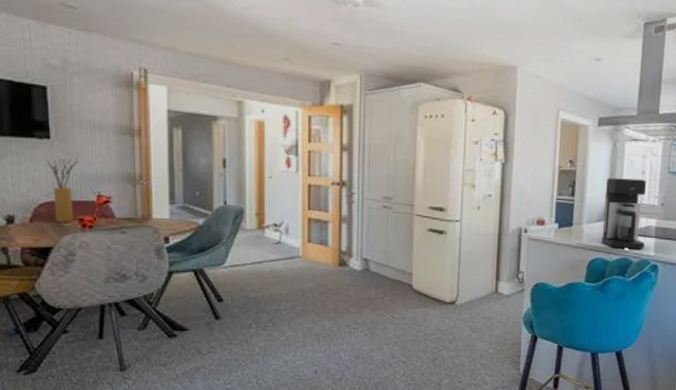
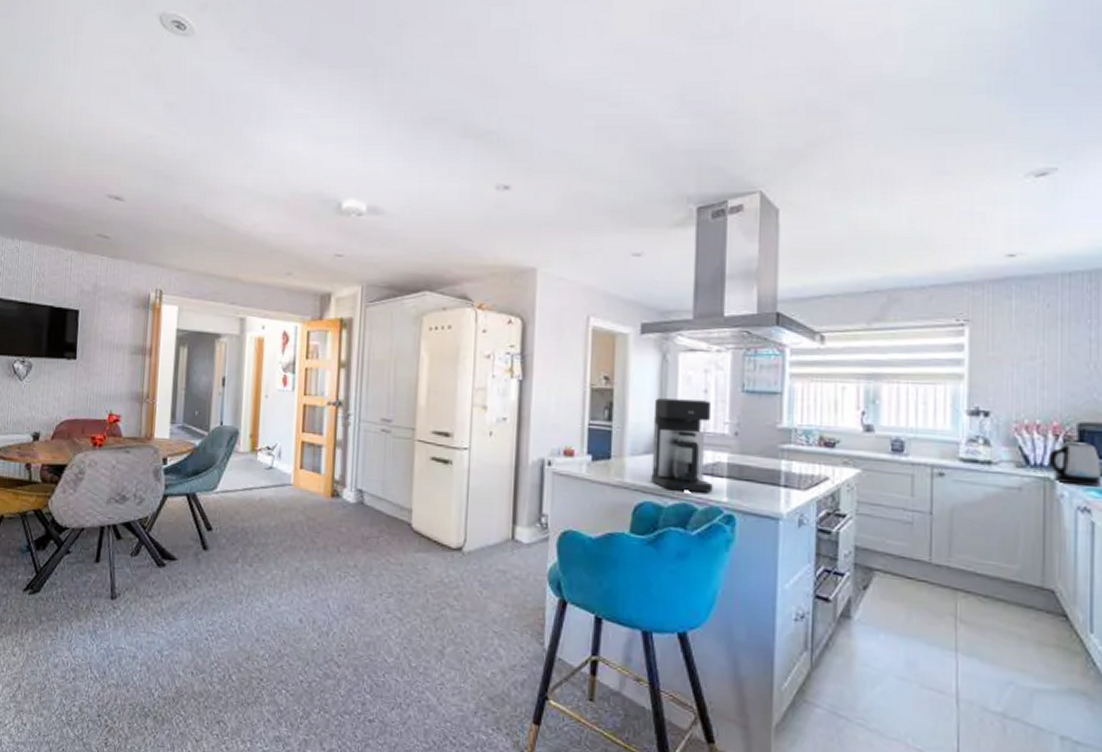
vase: present [46,157,79,224] -> none [71,376,97,442]

